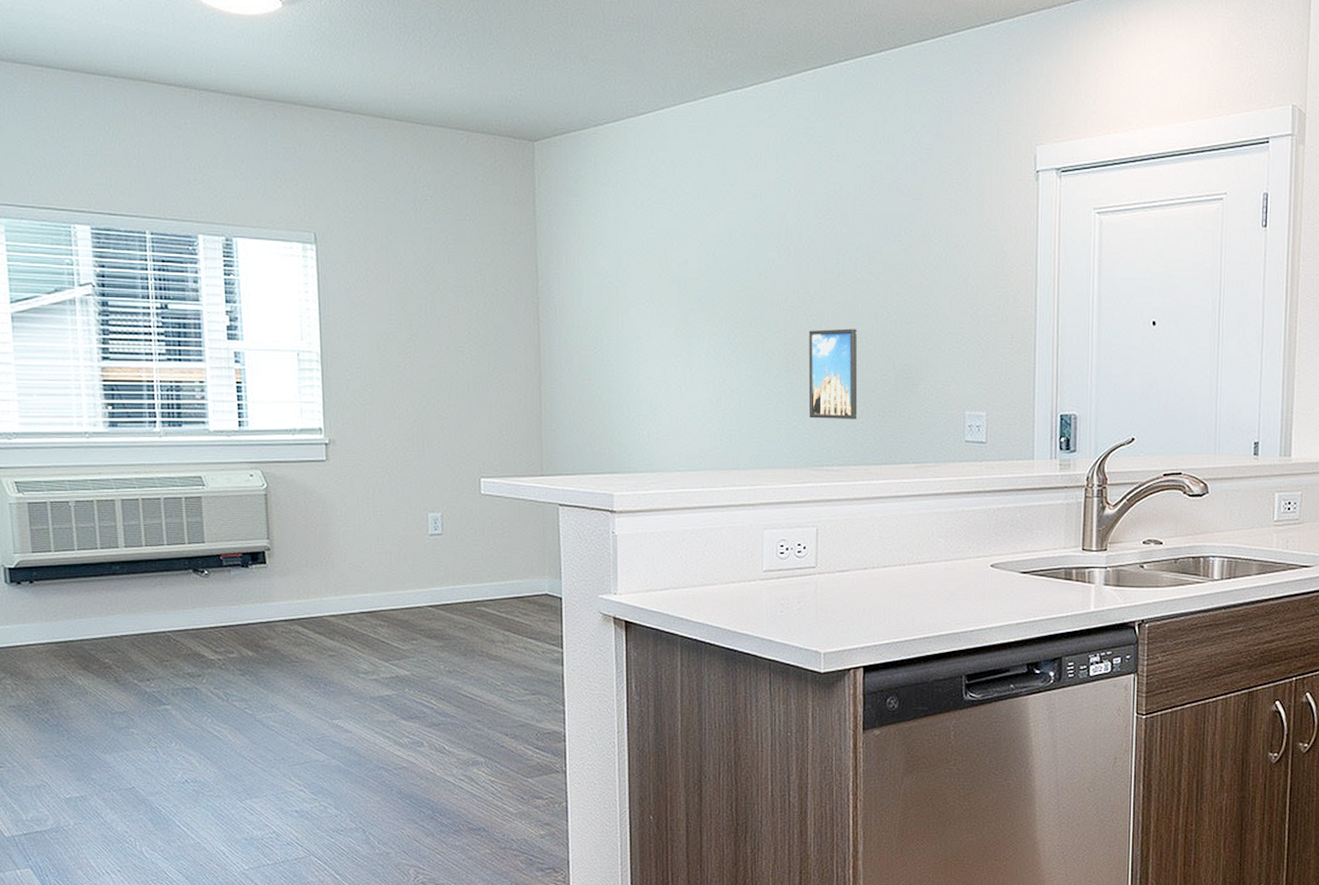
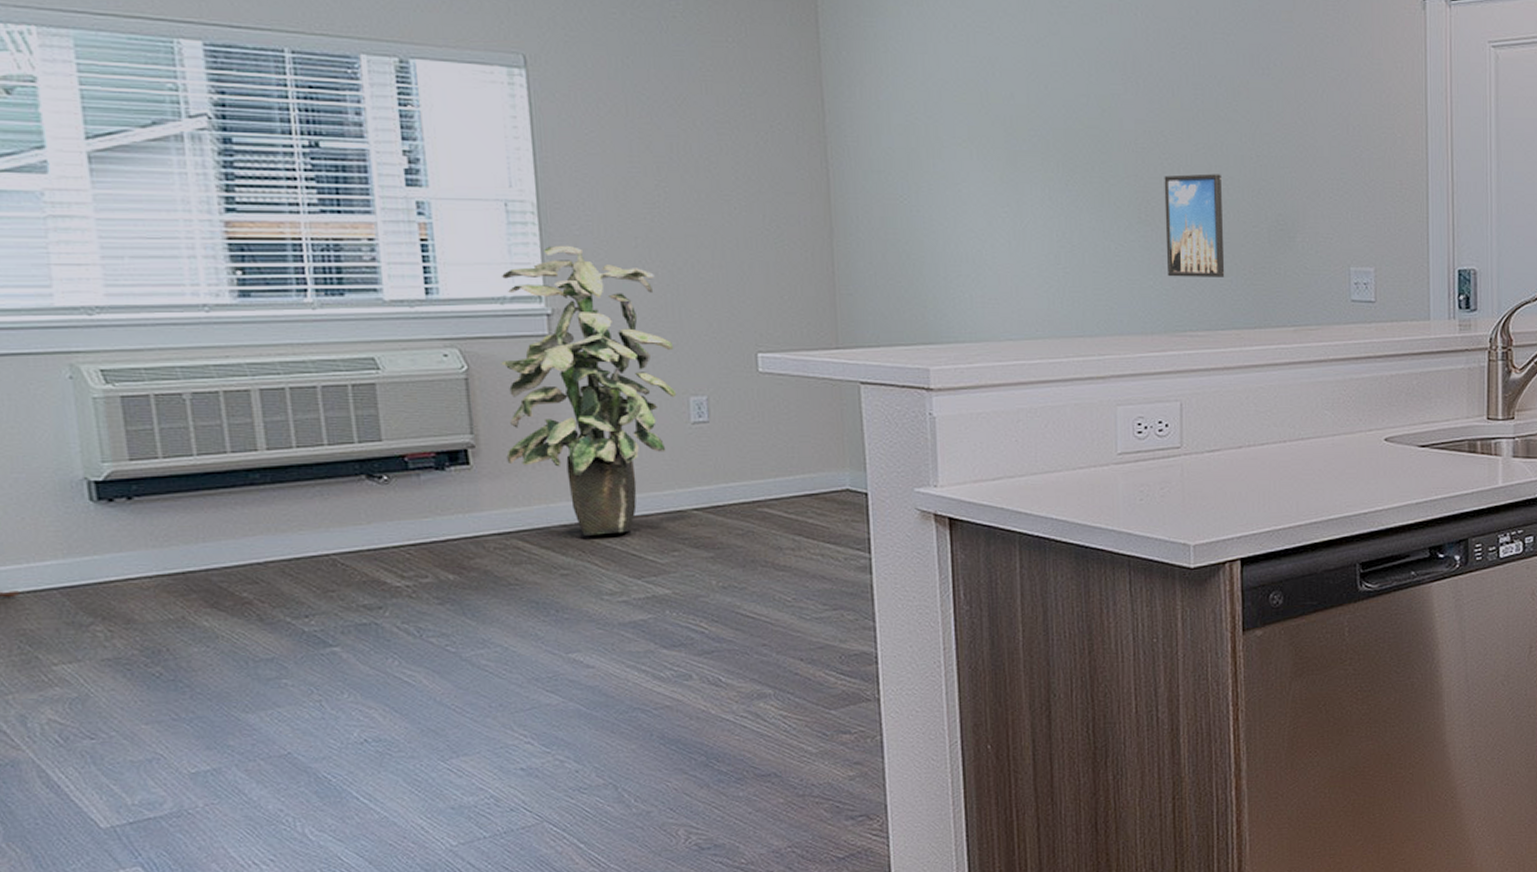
indoor plant: none [291,387,419,624] -> present [500,245,677,536]

